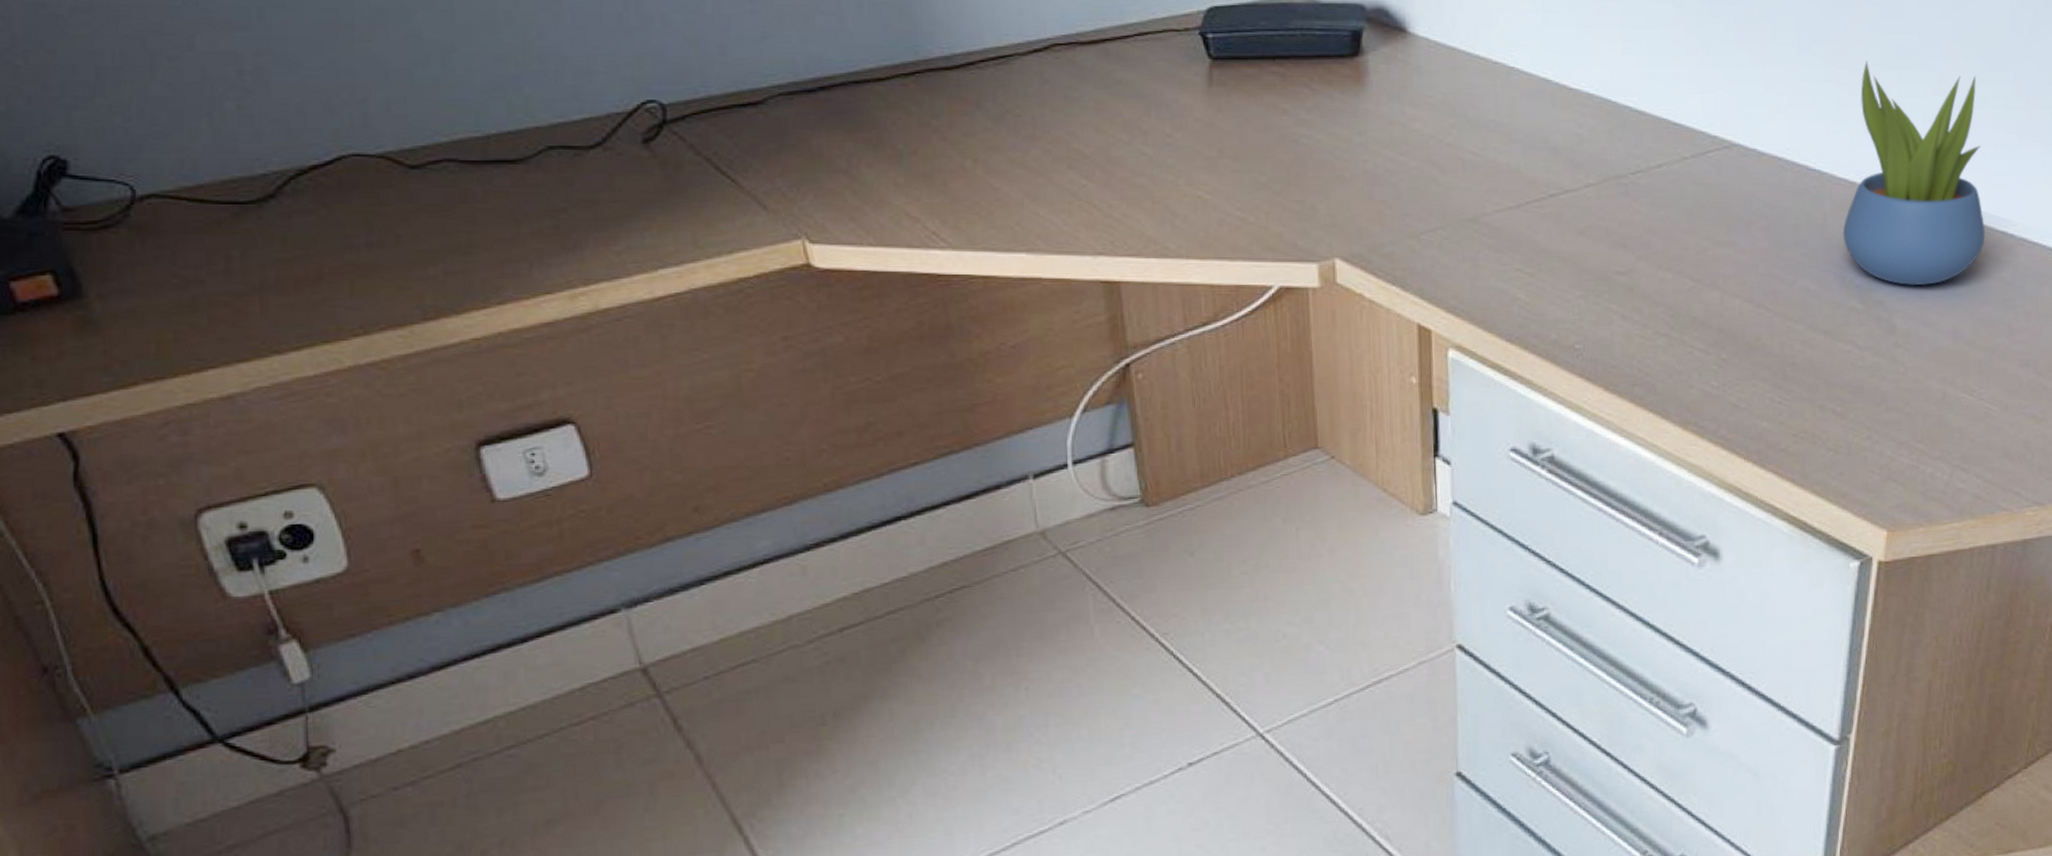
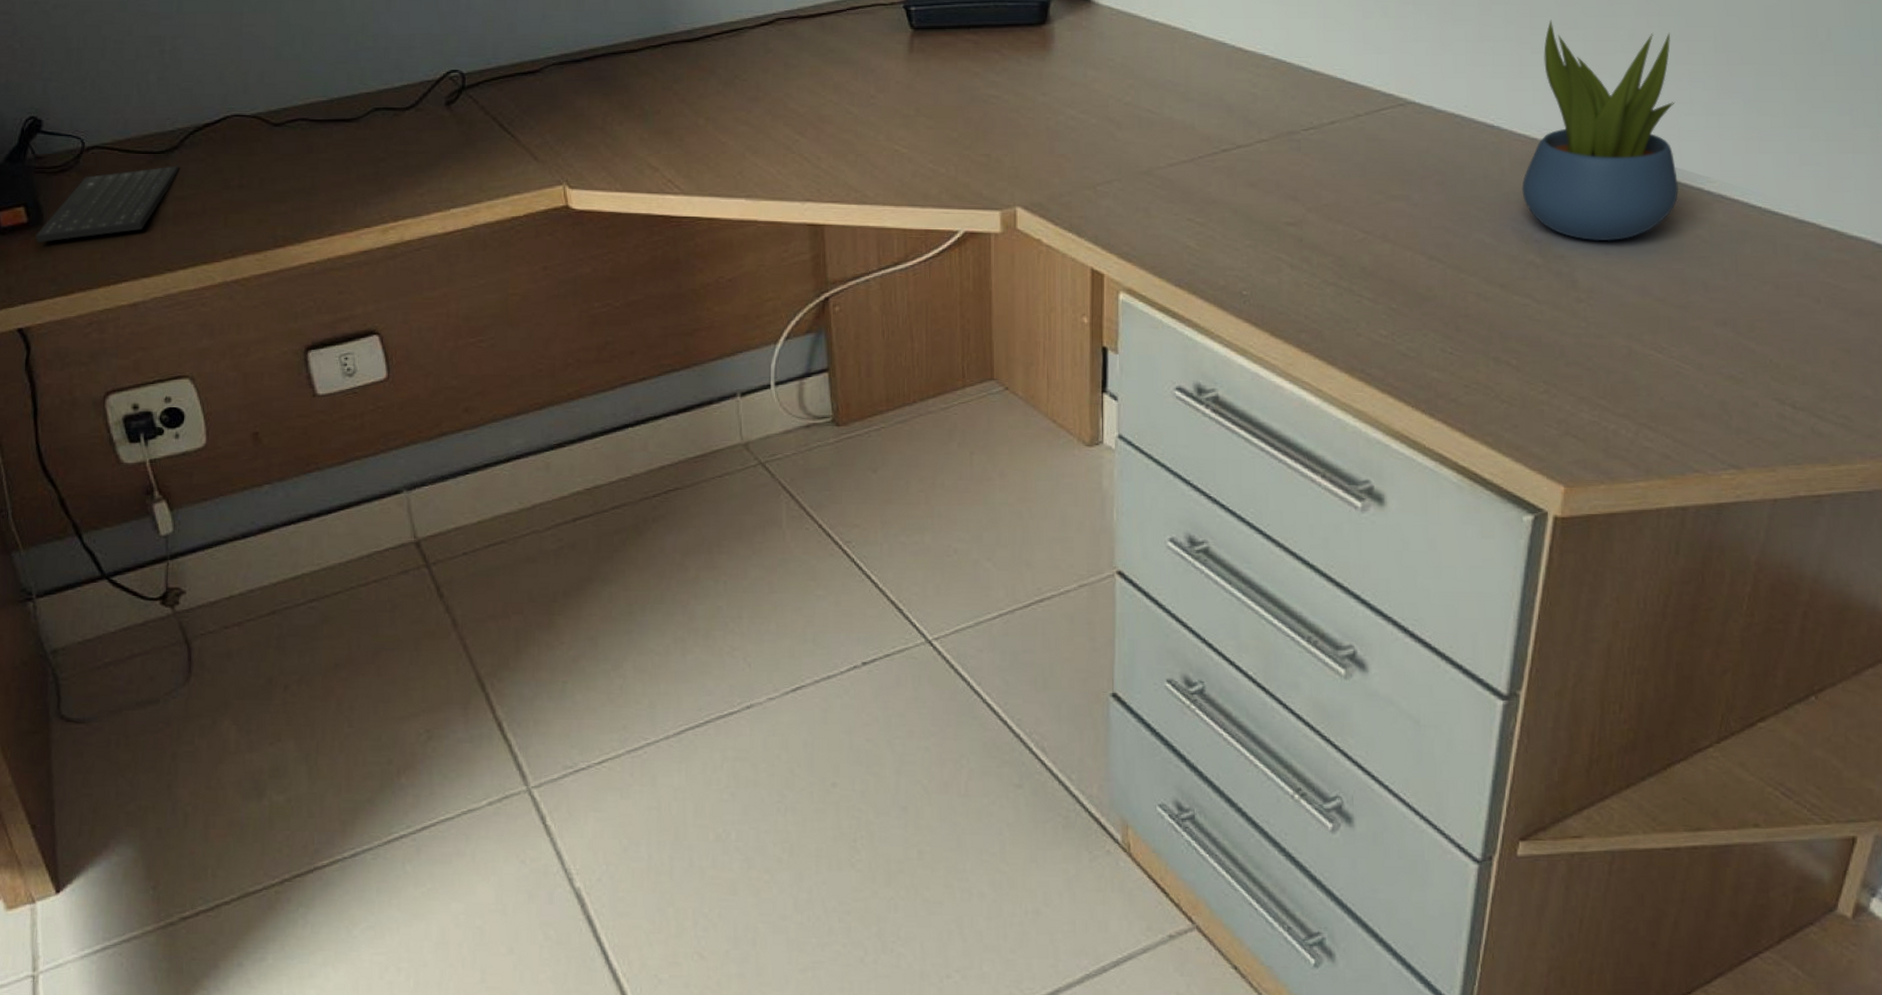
keyboard: none [72,219,278,322] -> present [35,166,179,243]

